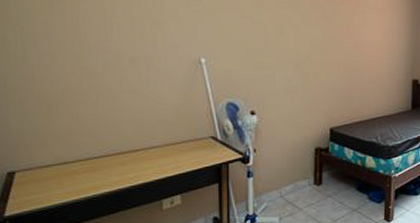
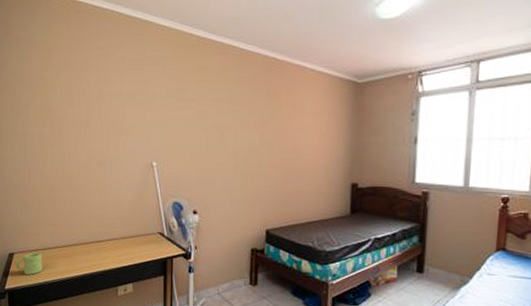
mug: none [18,169,59,196] -> present [15,252,42,275]

